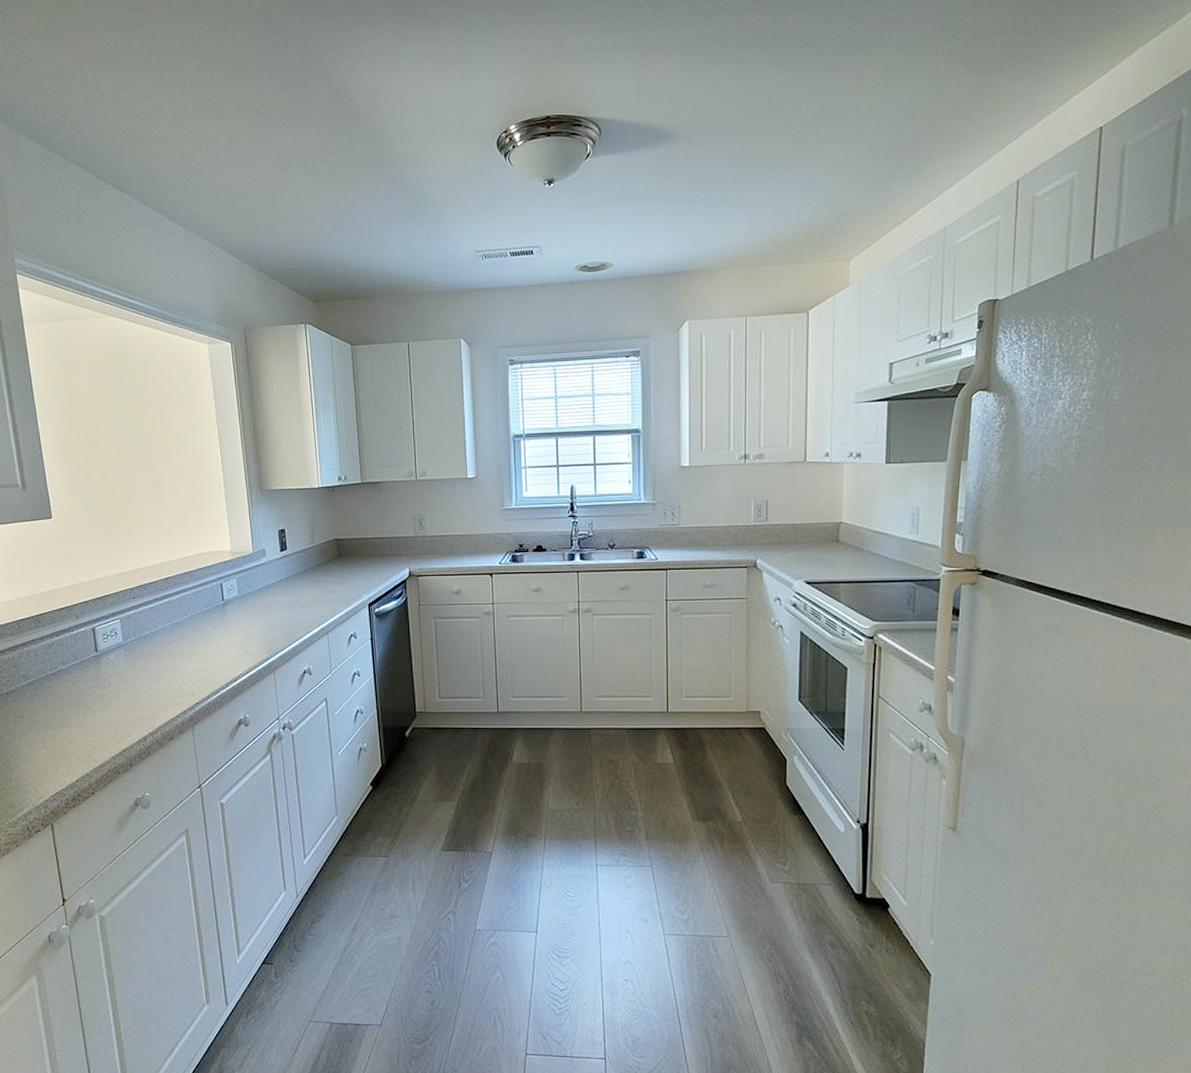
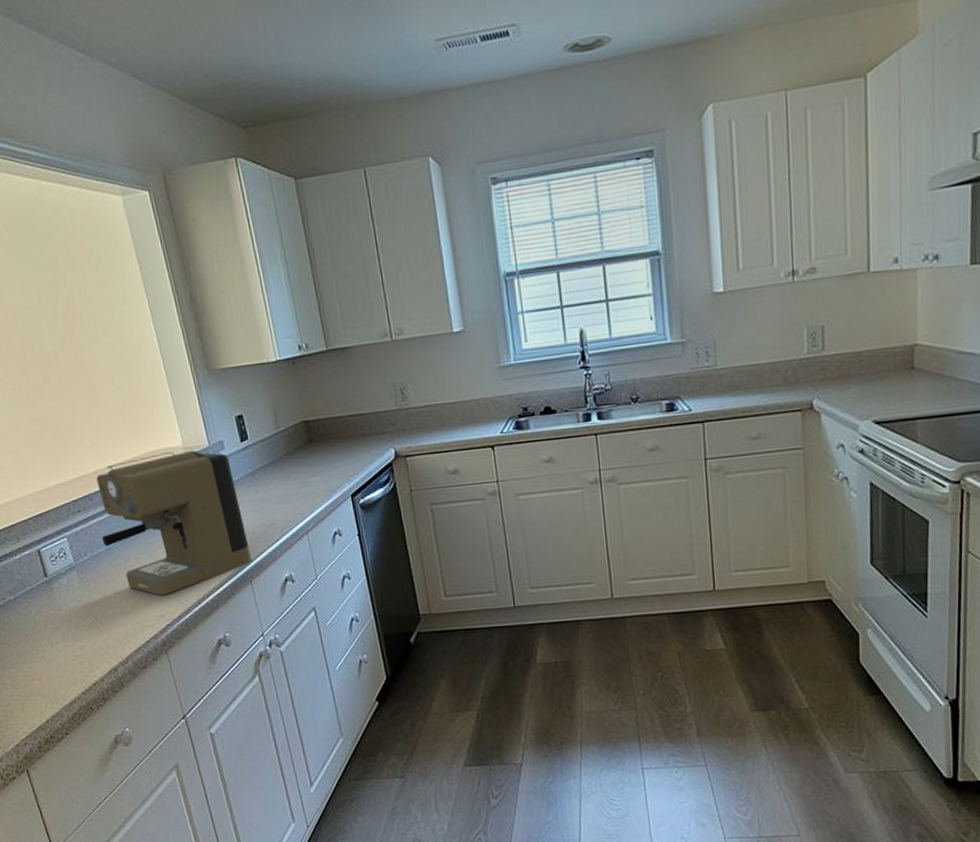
coffee maker: none [150,554,278,676] -> present [96,450,253,595]

